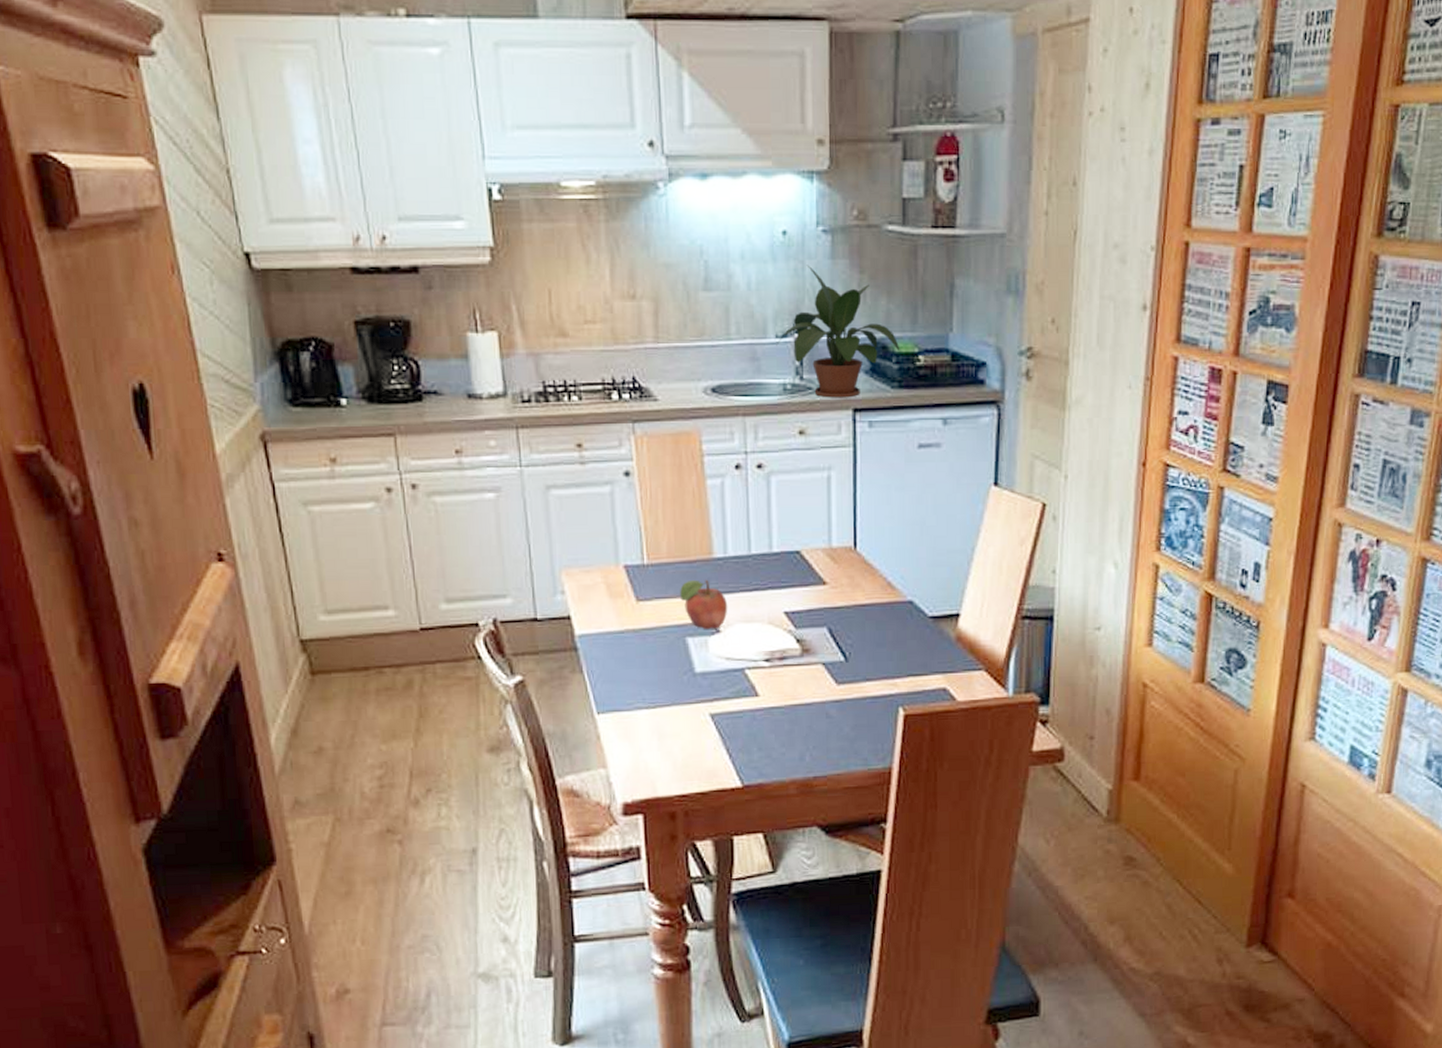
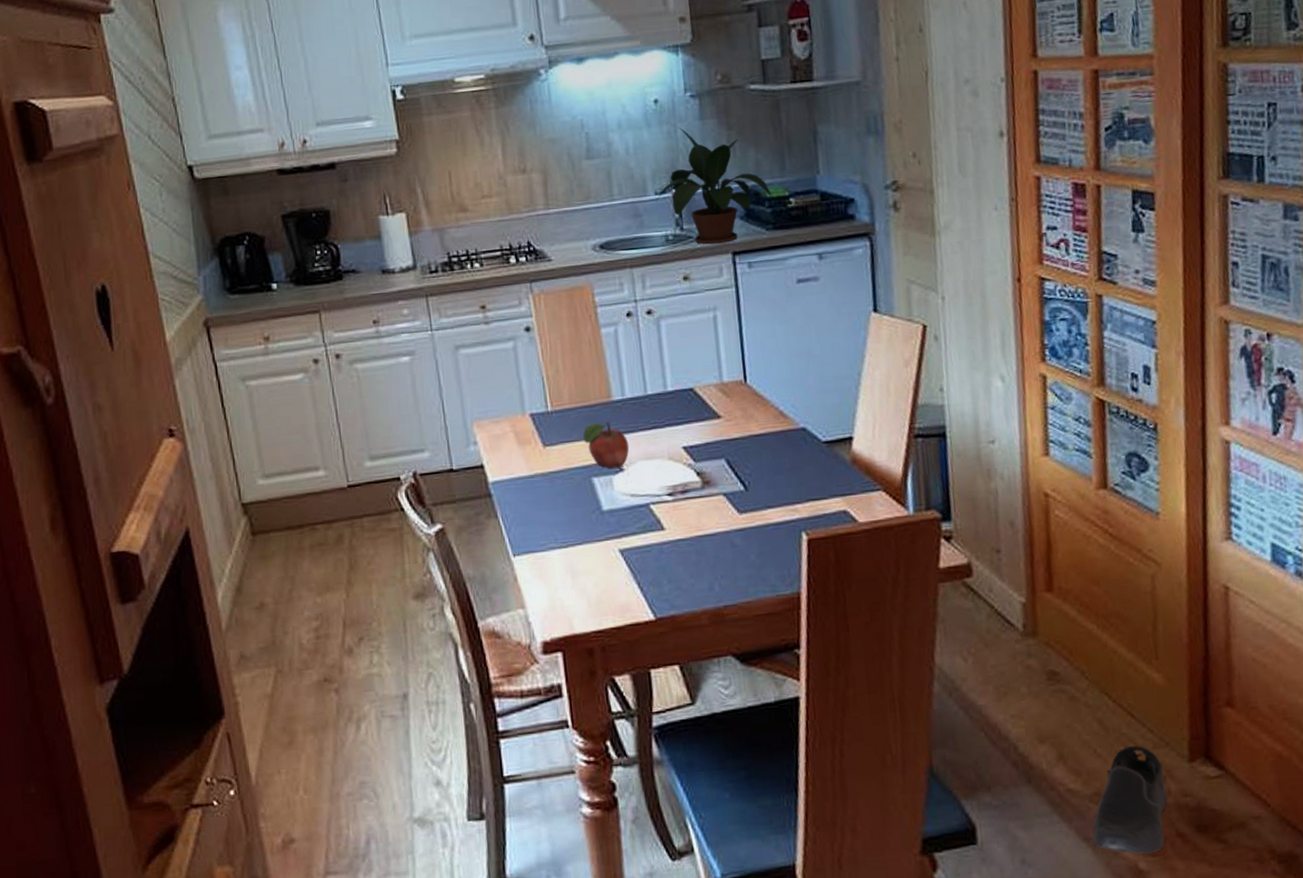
shoe: none [1148,929,1222,1030] -> present [1092,745,1168,854]

